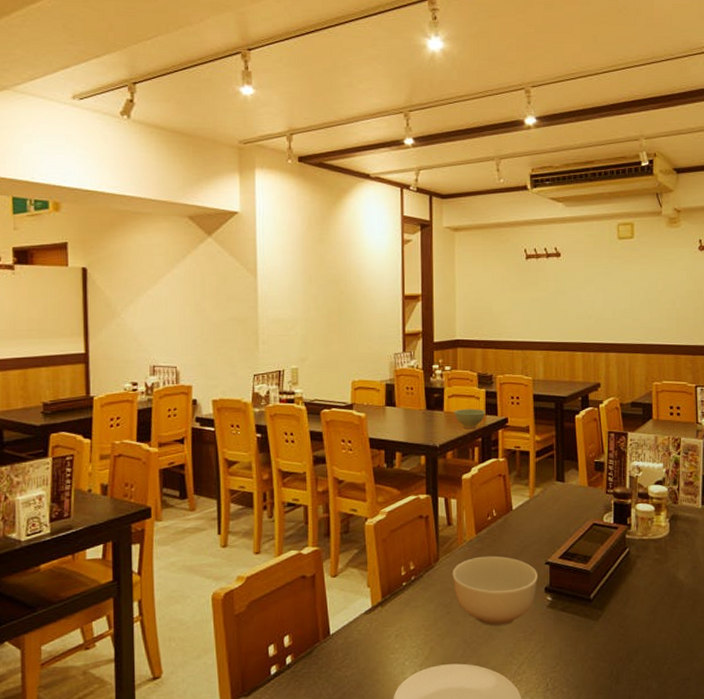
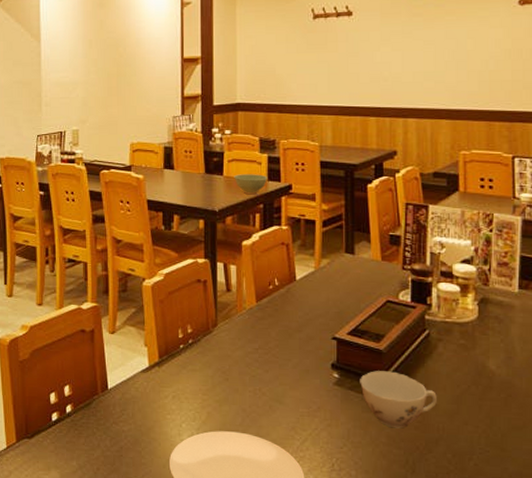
bowl: present [452,556,538,627] -> none [231,325,323,399]
teacup: none [570,589,636,643] -> present [360,371,437,429]

